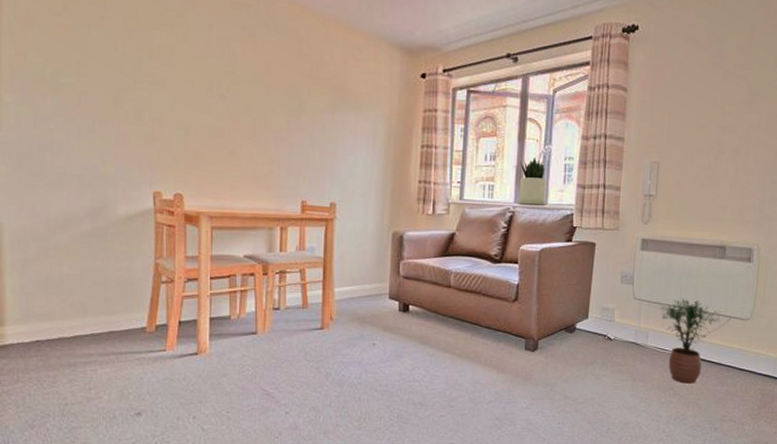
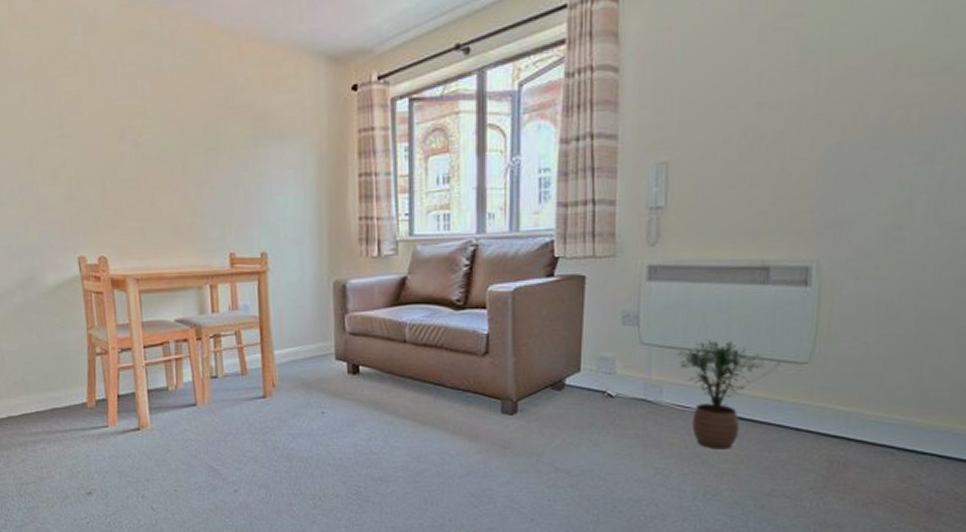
planter: present [517,158,548,207] -> none [480,174,519,236]

